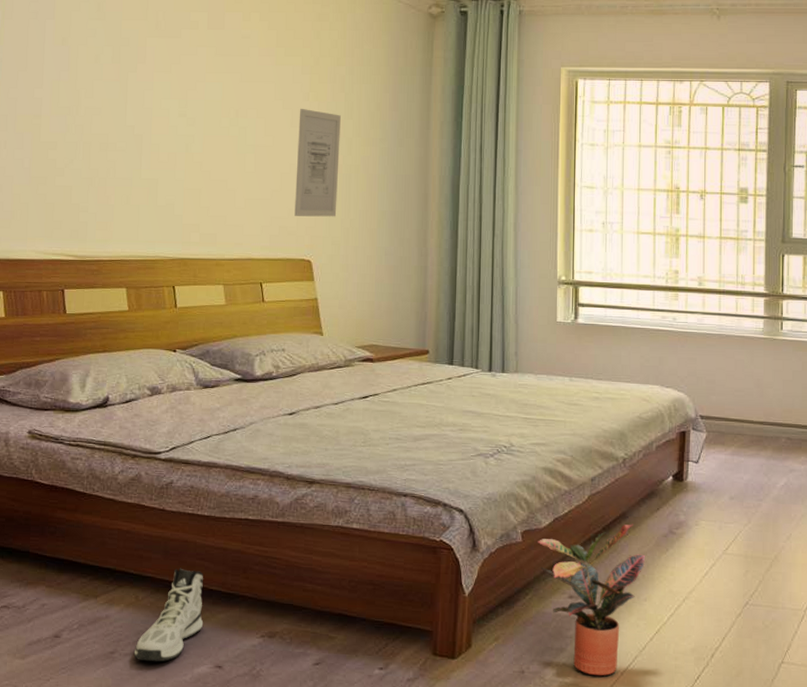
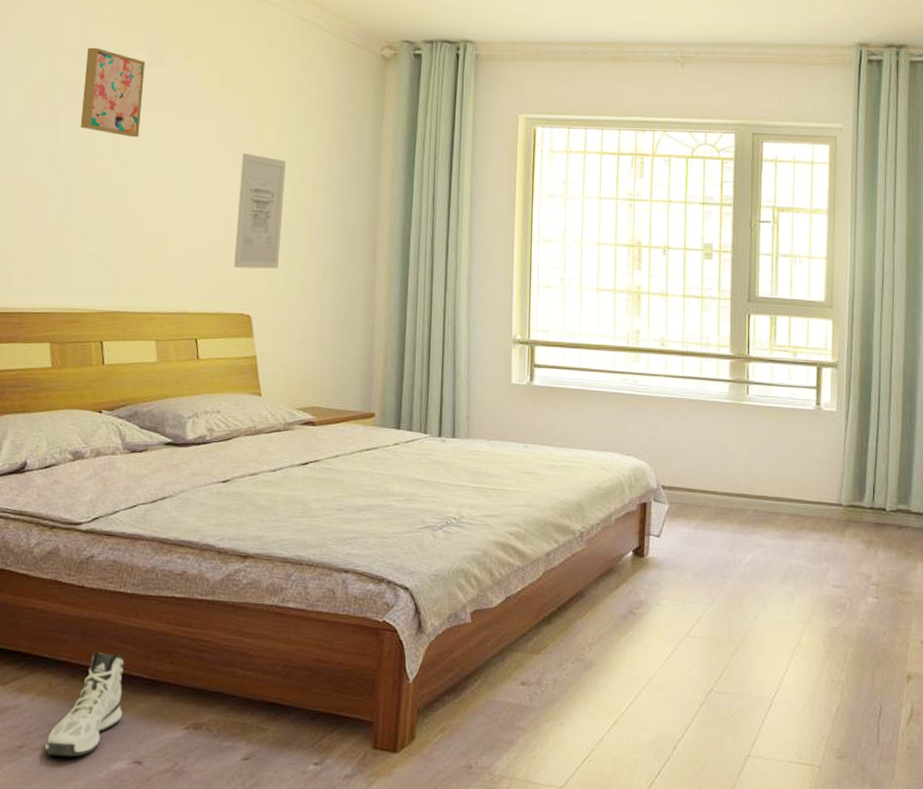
wall art: none [147,11,206,95] -> present [80,47,145,137]
potted plant: present [536,524,646,676] -> none [487,603,604,772]

